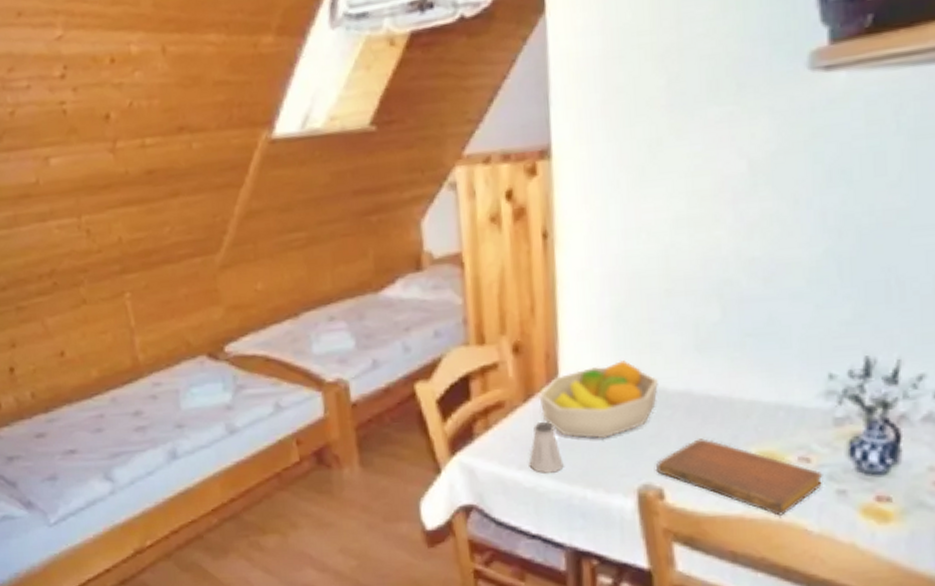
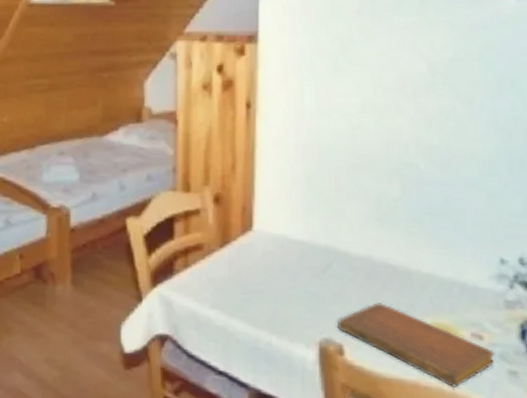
saltshaker: present [529,421,564,474] -> none [221,267,252,316]
fruit bowl: present [539,360,658,439] -> none [234,222,342,291]

